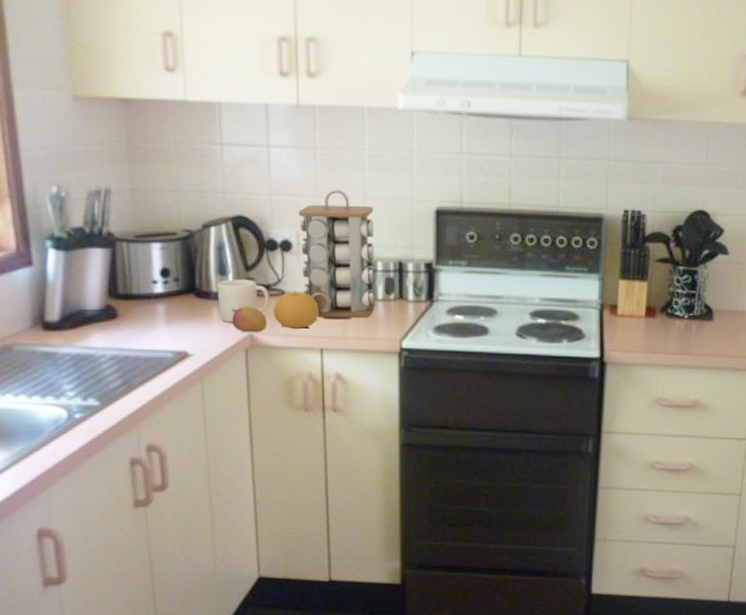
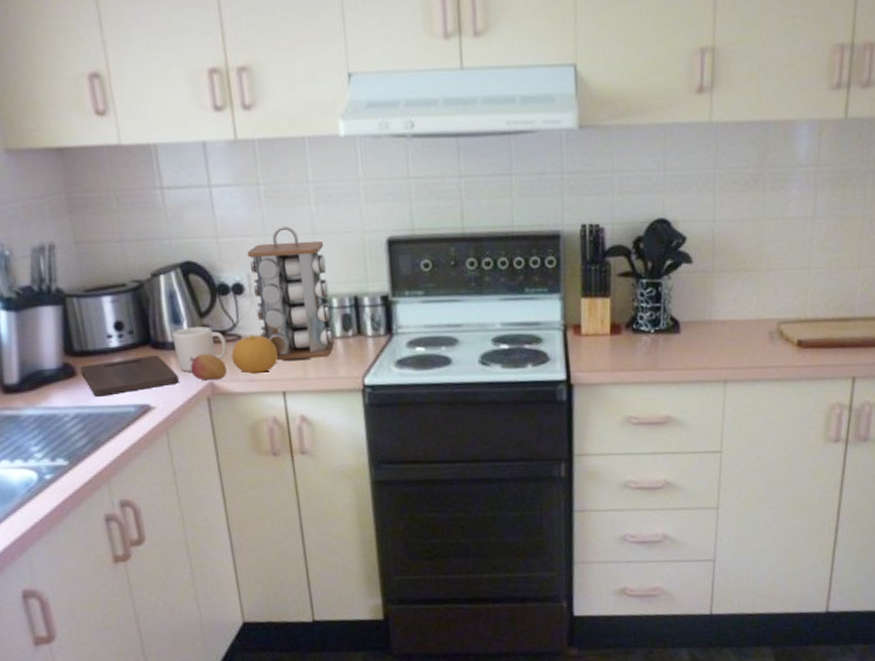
cutting board: none [122,304,219,340] -> present [80,355,179,397]

